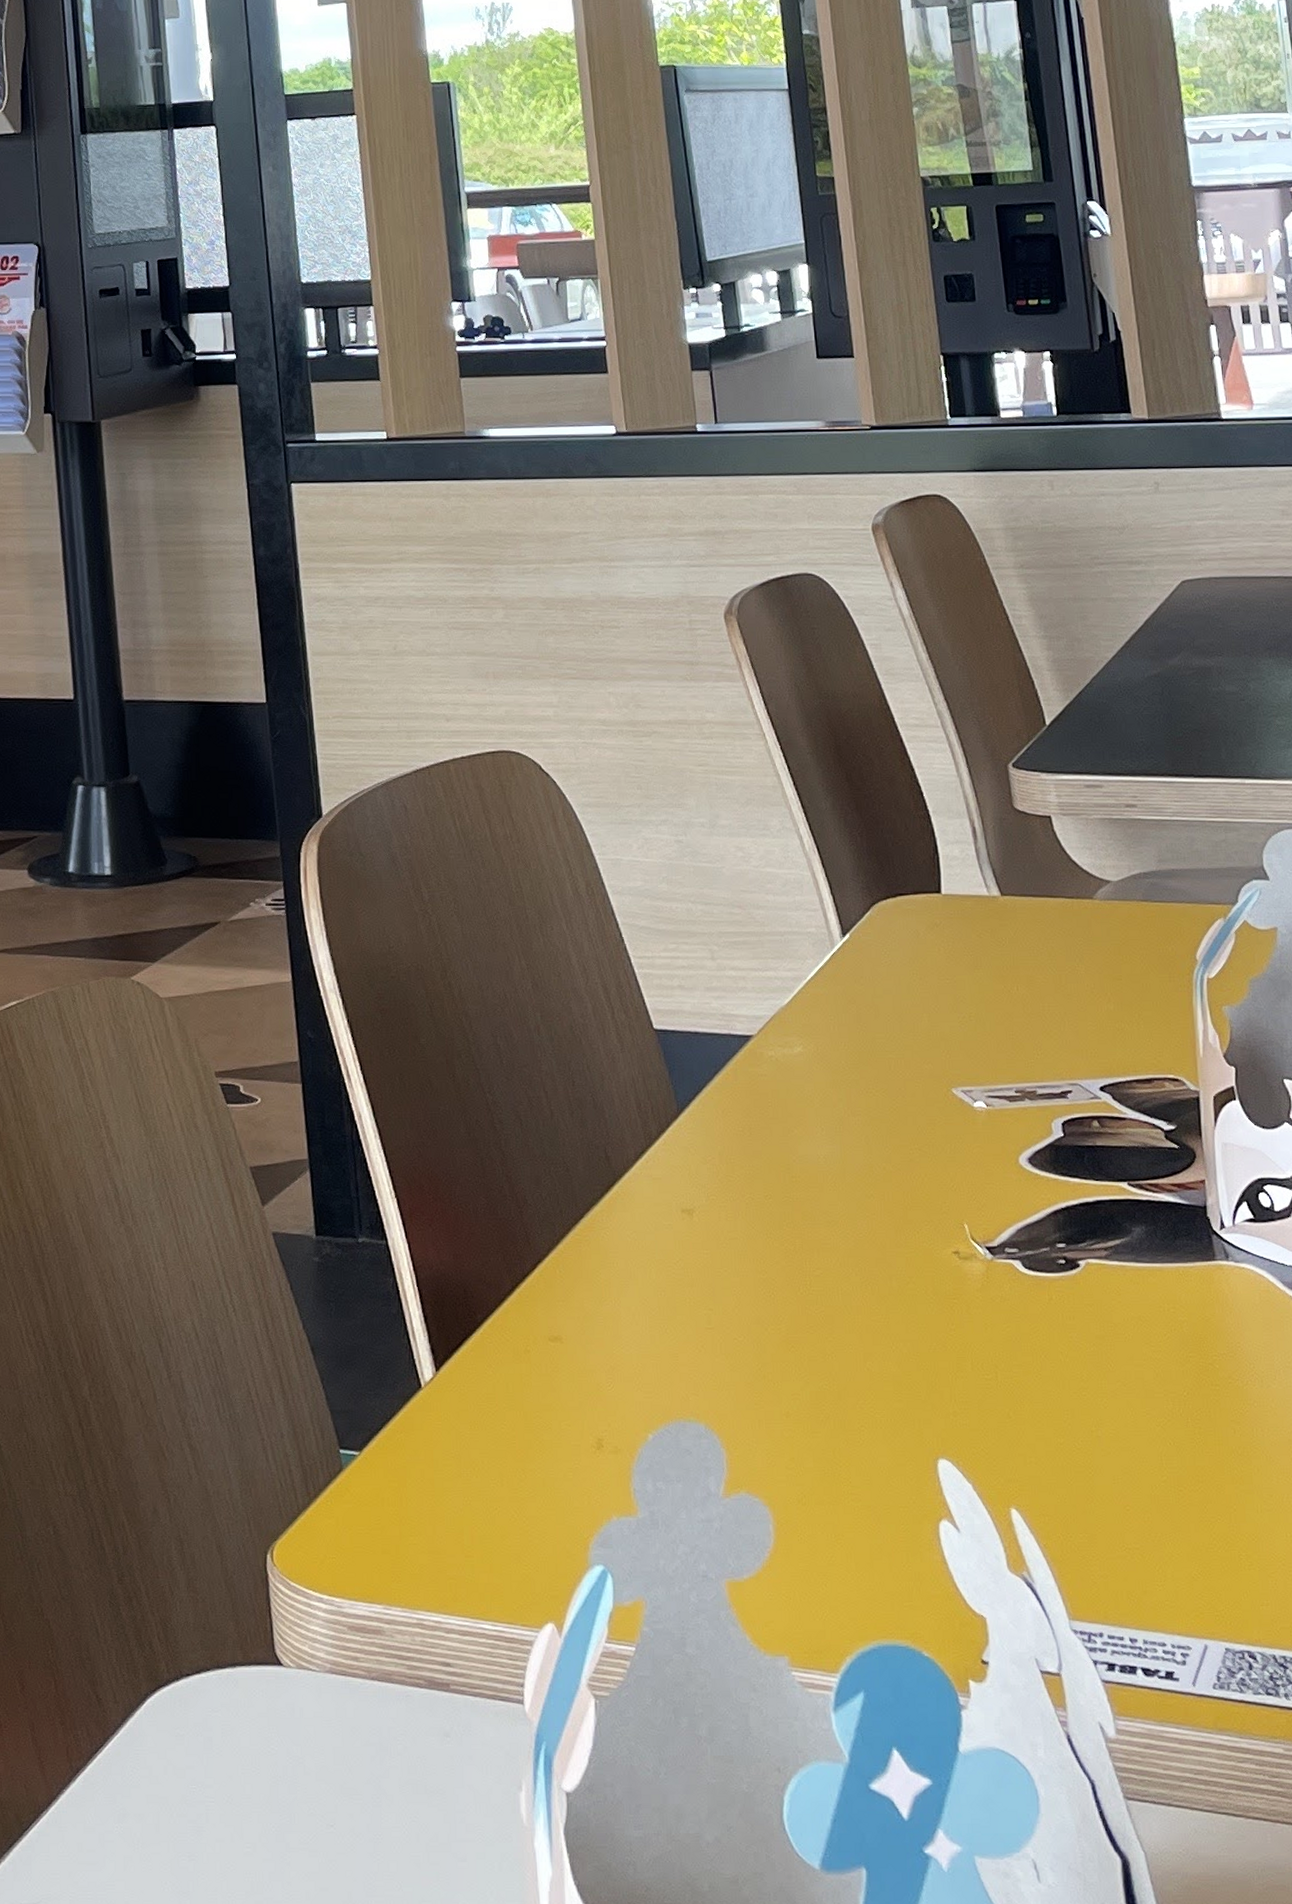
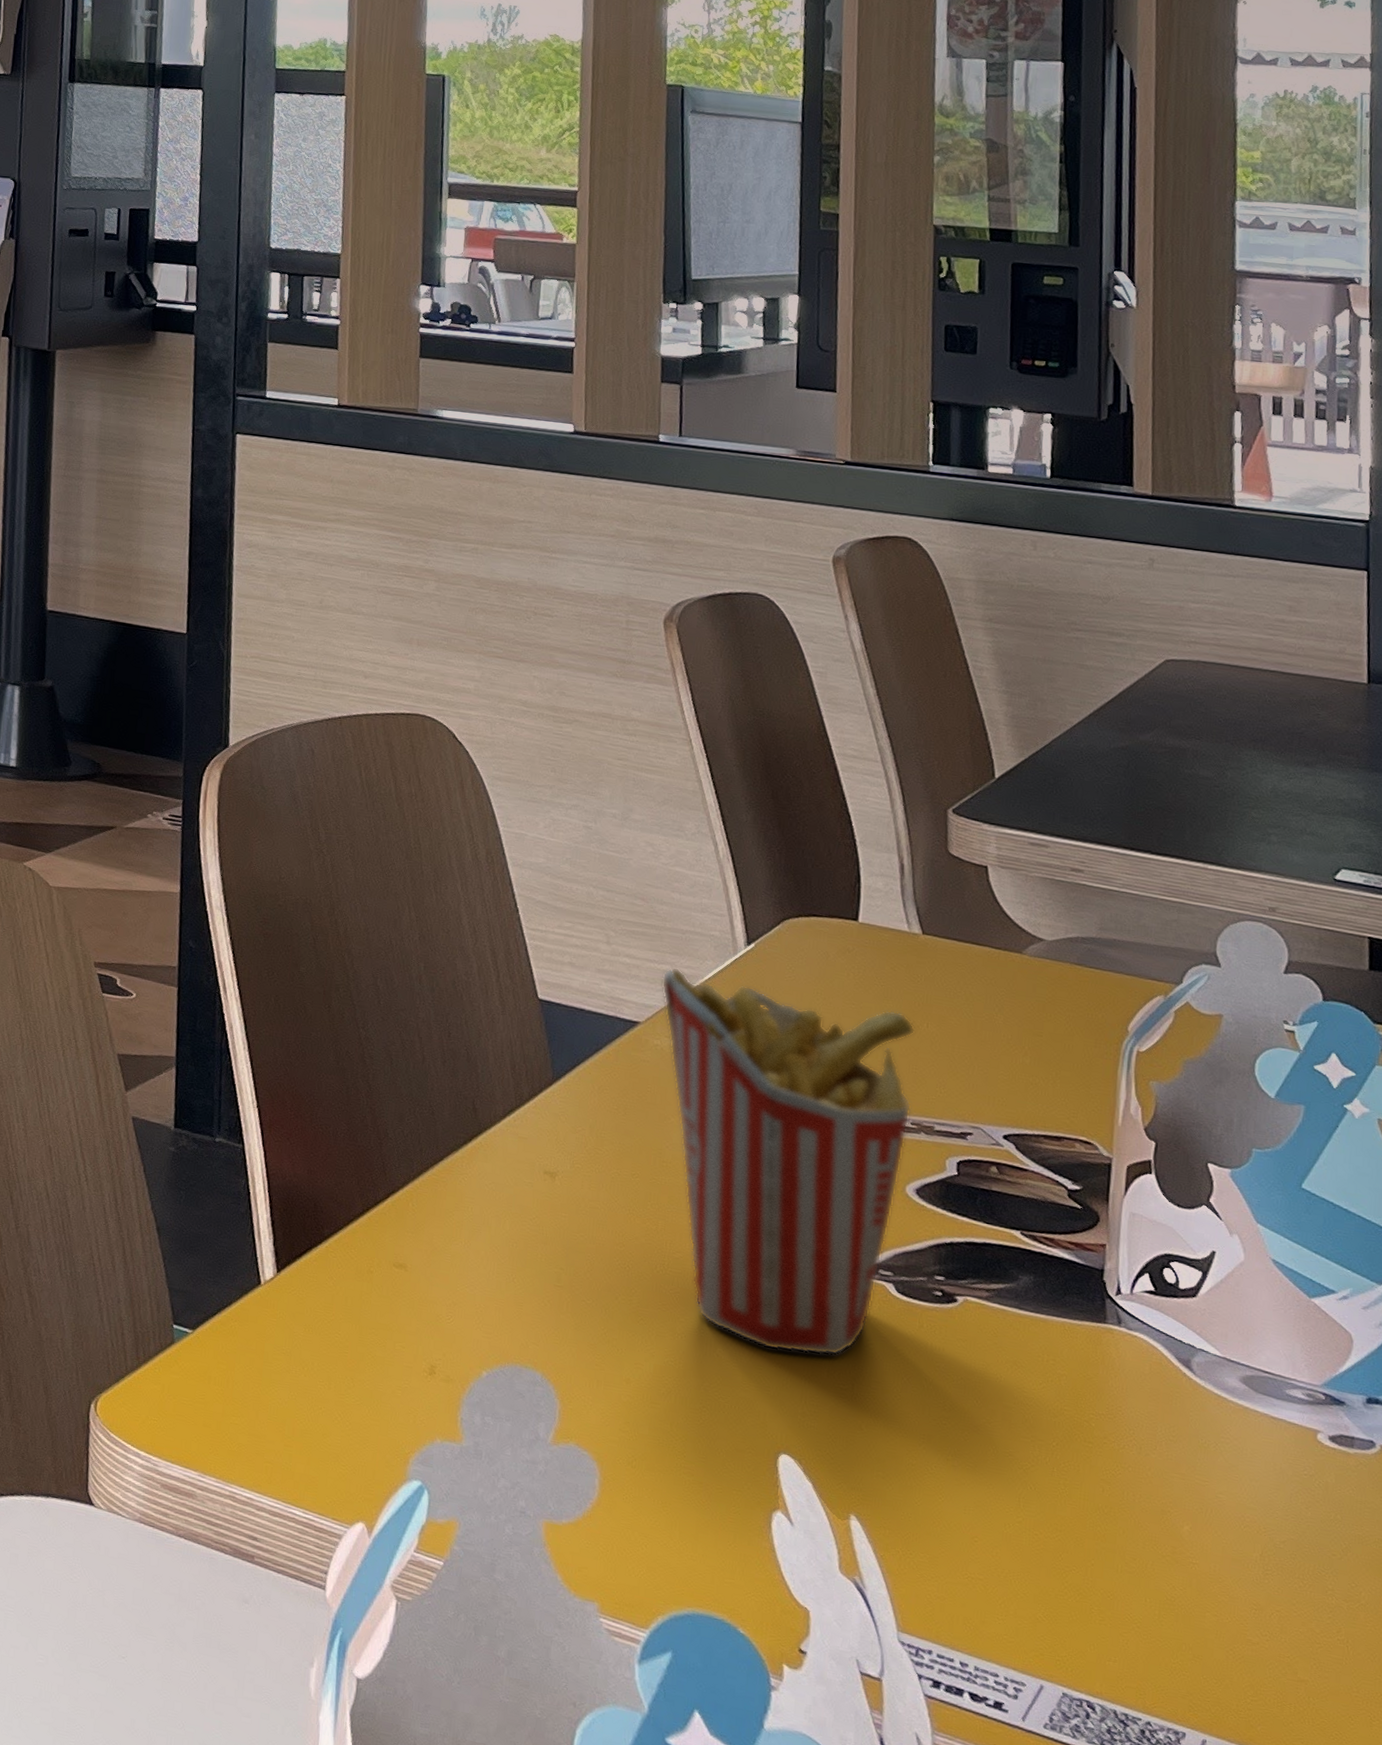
french fries: none [767,973,1014,1352] -> present [661,968,916,1356]

